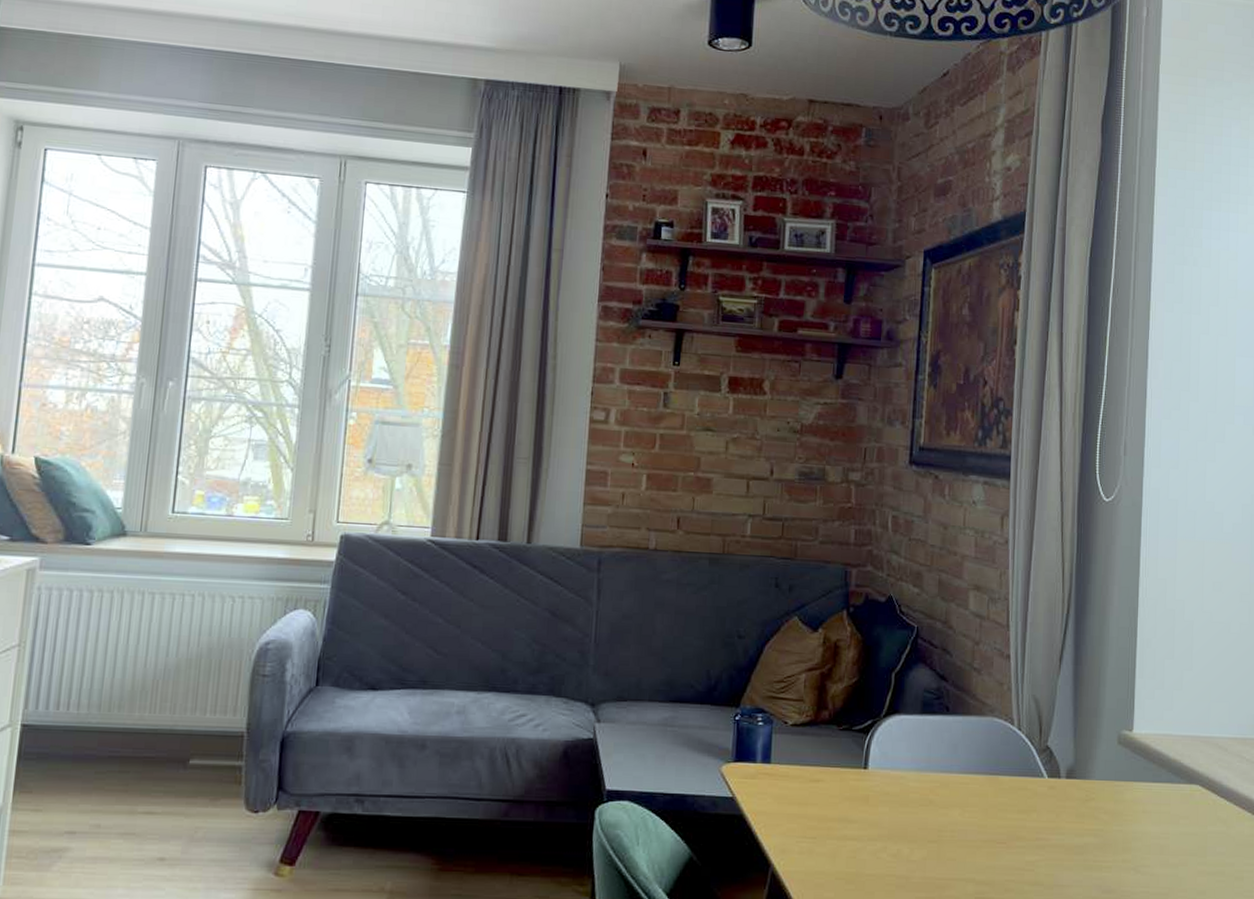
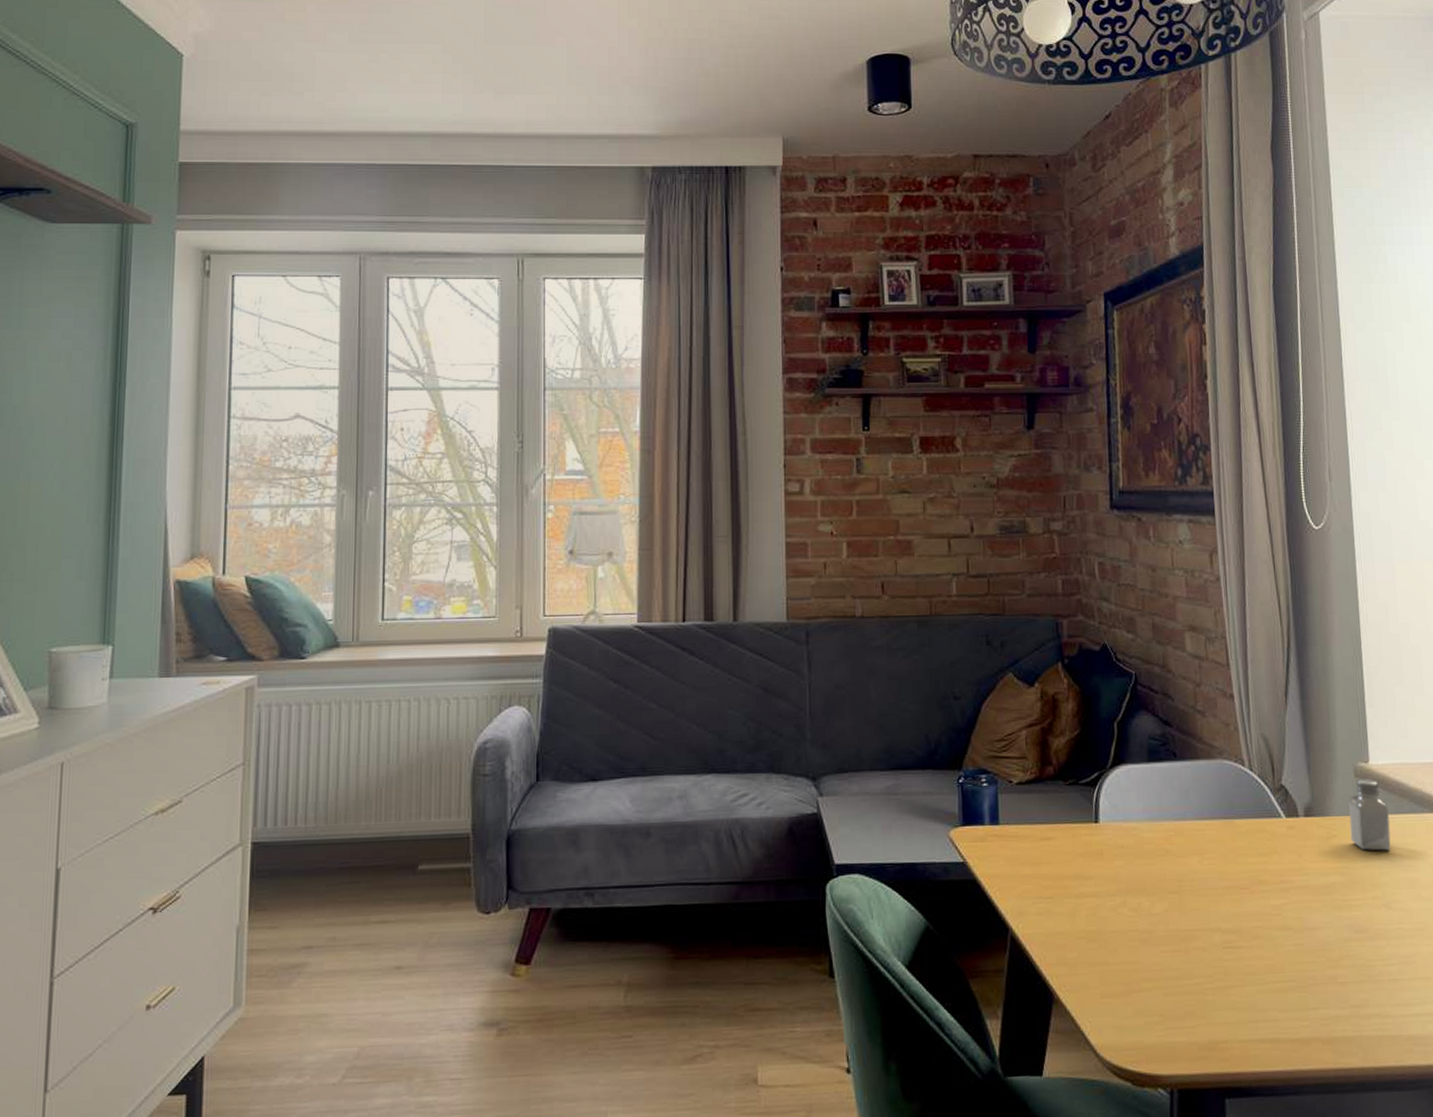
saltshaker: none [1108,746,1147,817] -> present [1349,778,1391,851]

